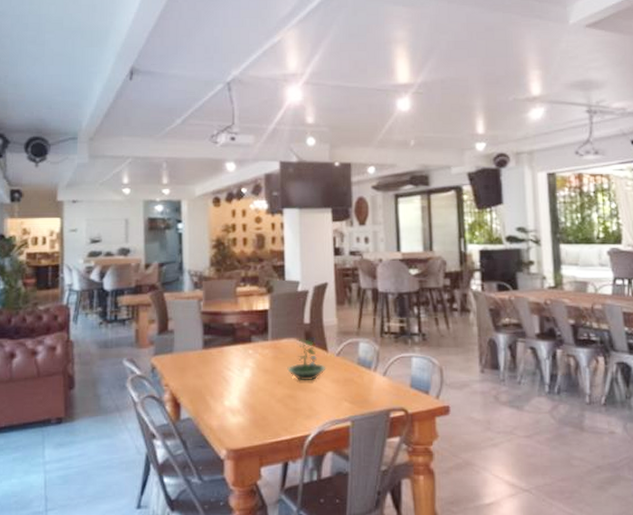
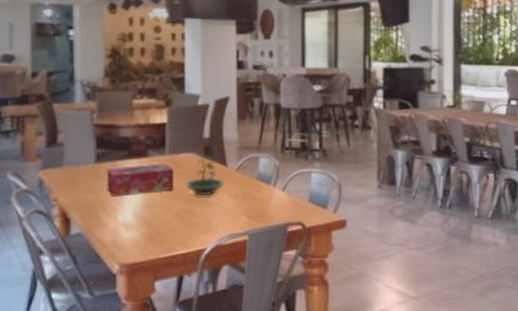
tissue box: none [213,349,277,382] -> present [106,163,174,196]

